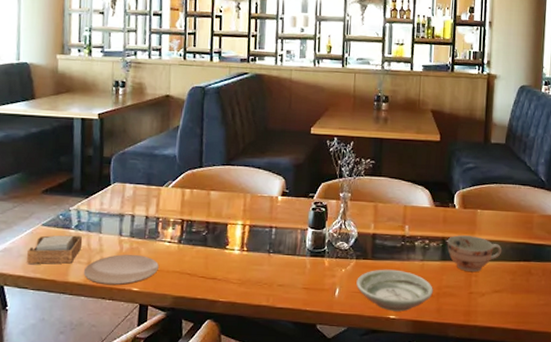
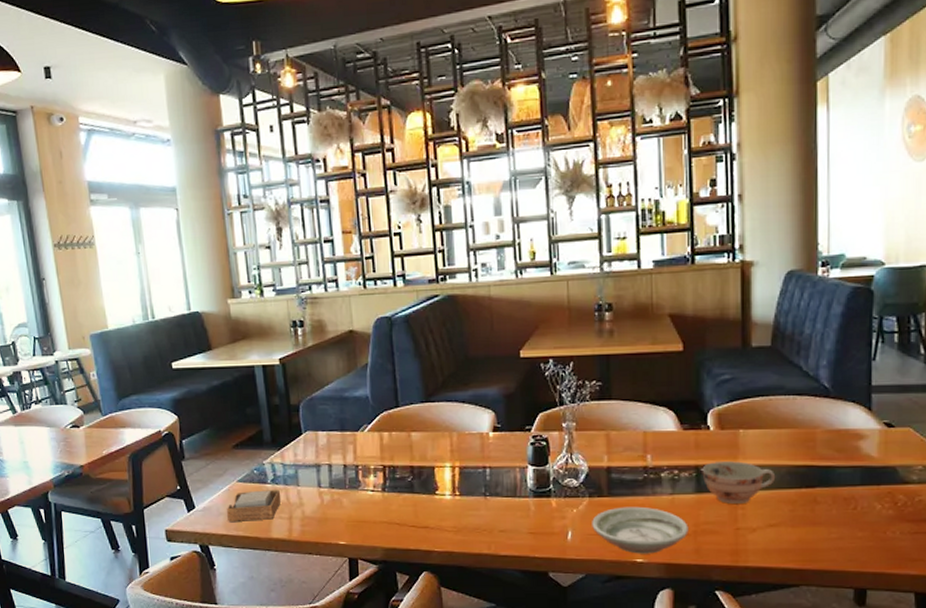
plate: present [83,254,159,286] -> none [286,506,364,540]

